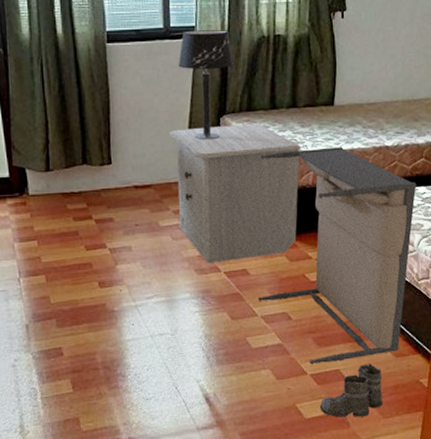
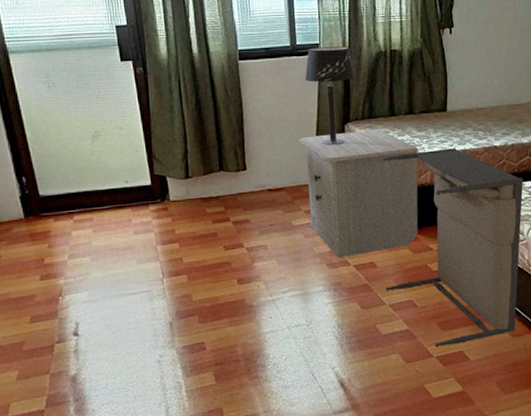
boots: present [319,363,383,425] -> none [446,344,503,402]

